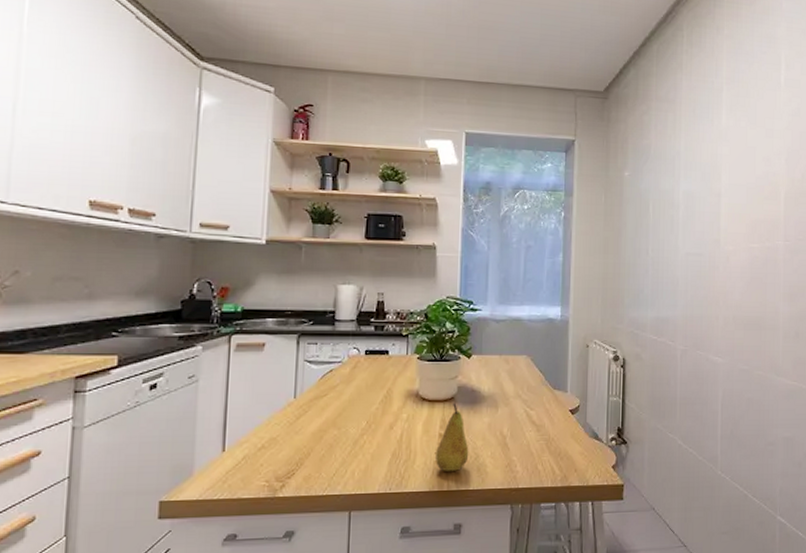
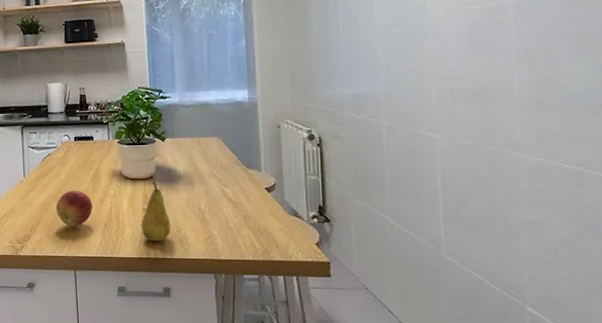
fruit: none [332,413,381,459] -> present [55,190,93,227]

